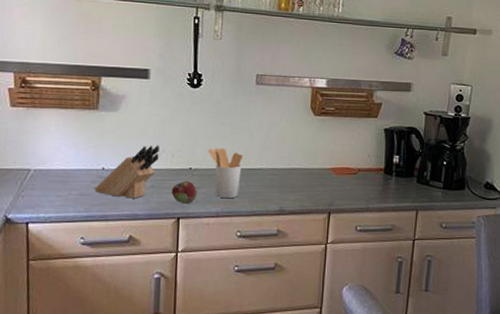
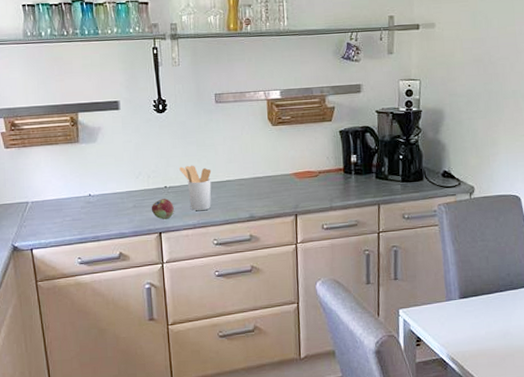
knife block: present [94,145,159,199] -> none [84,169,137,219]

